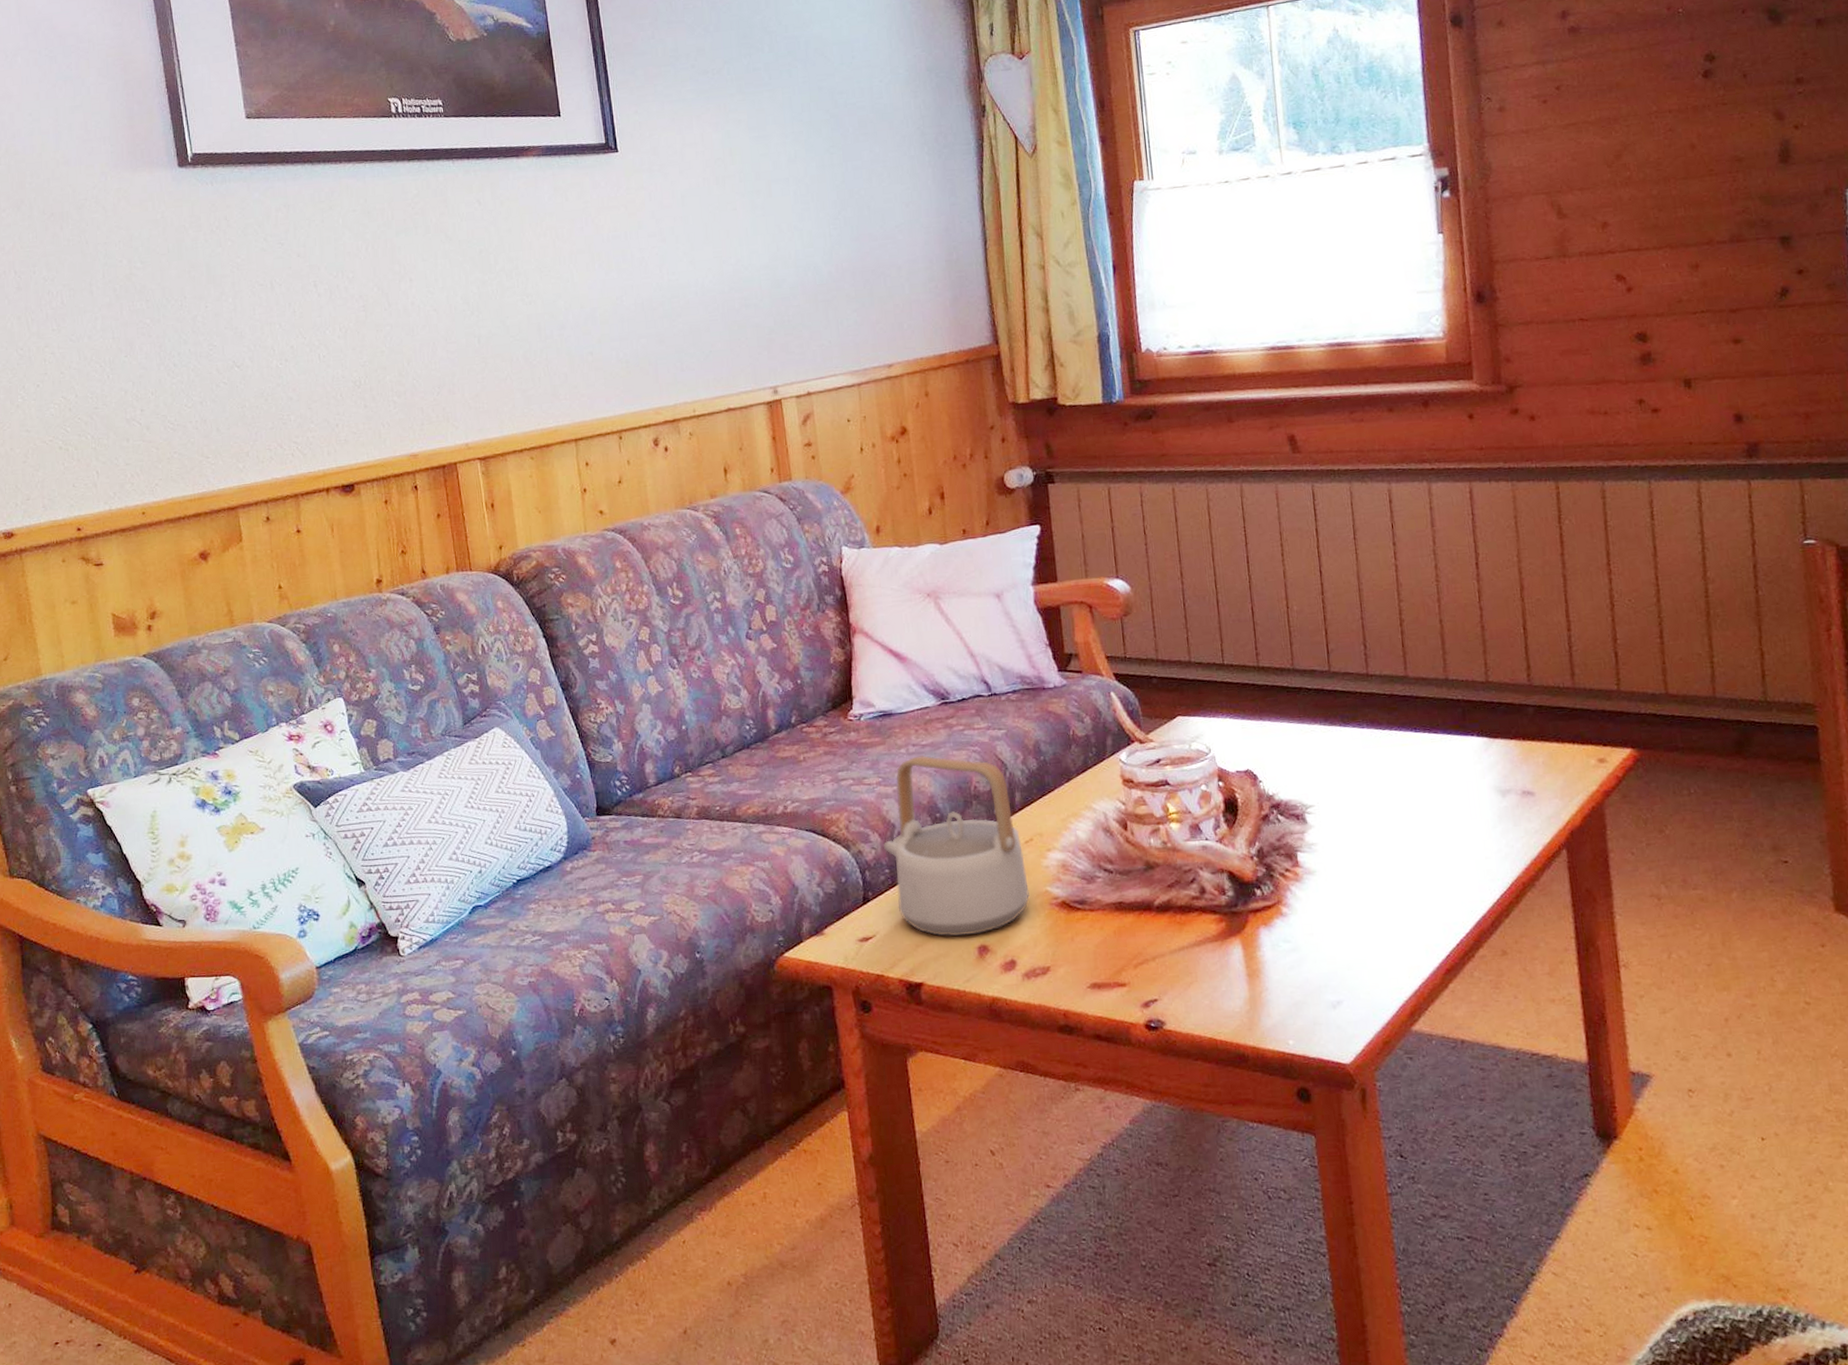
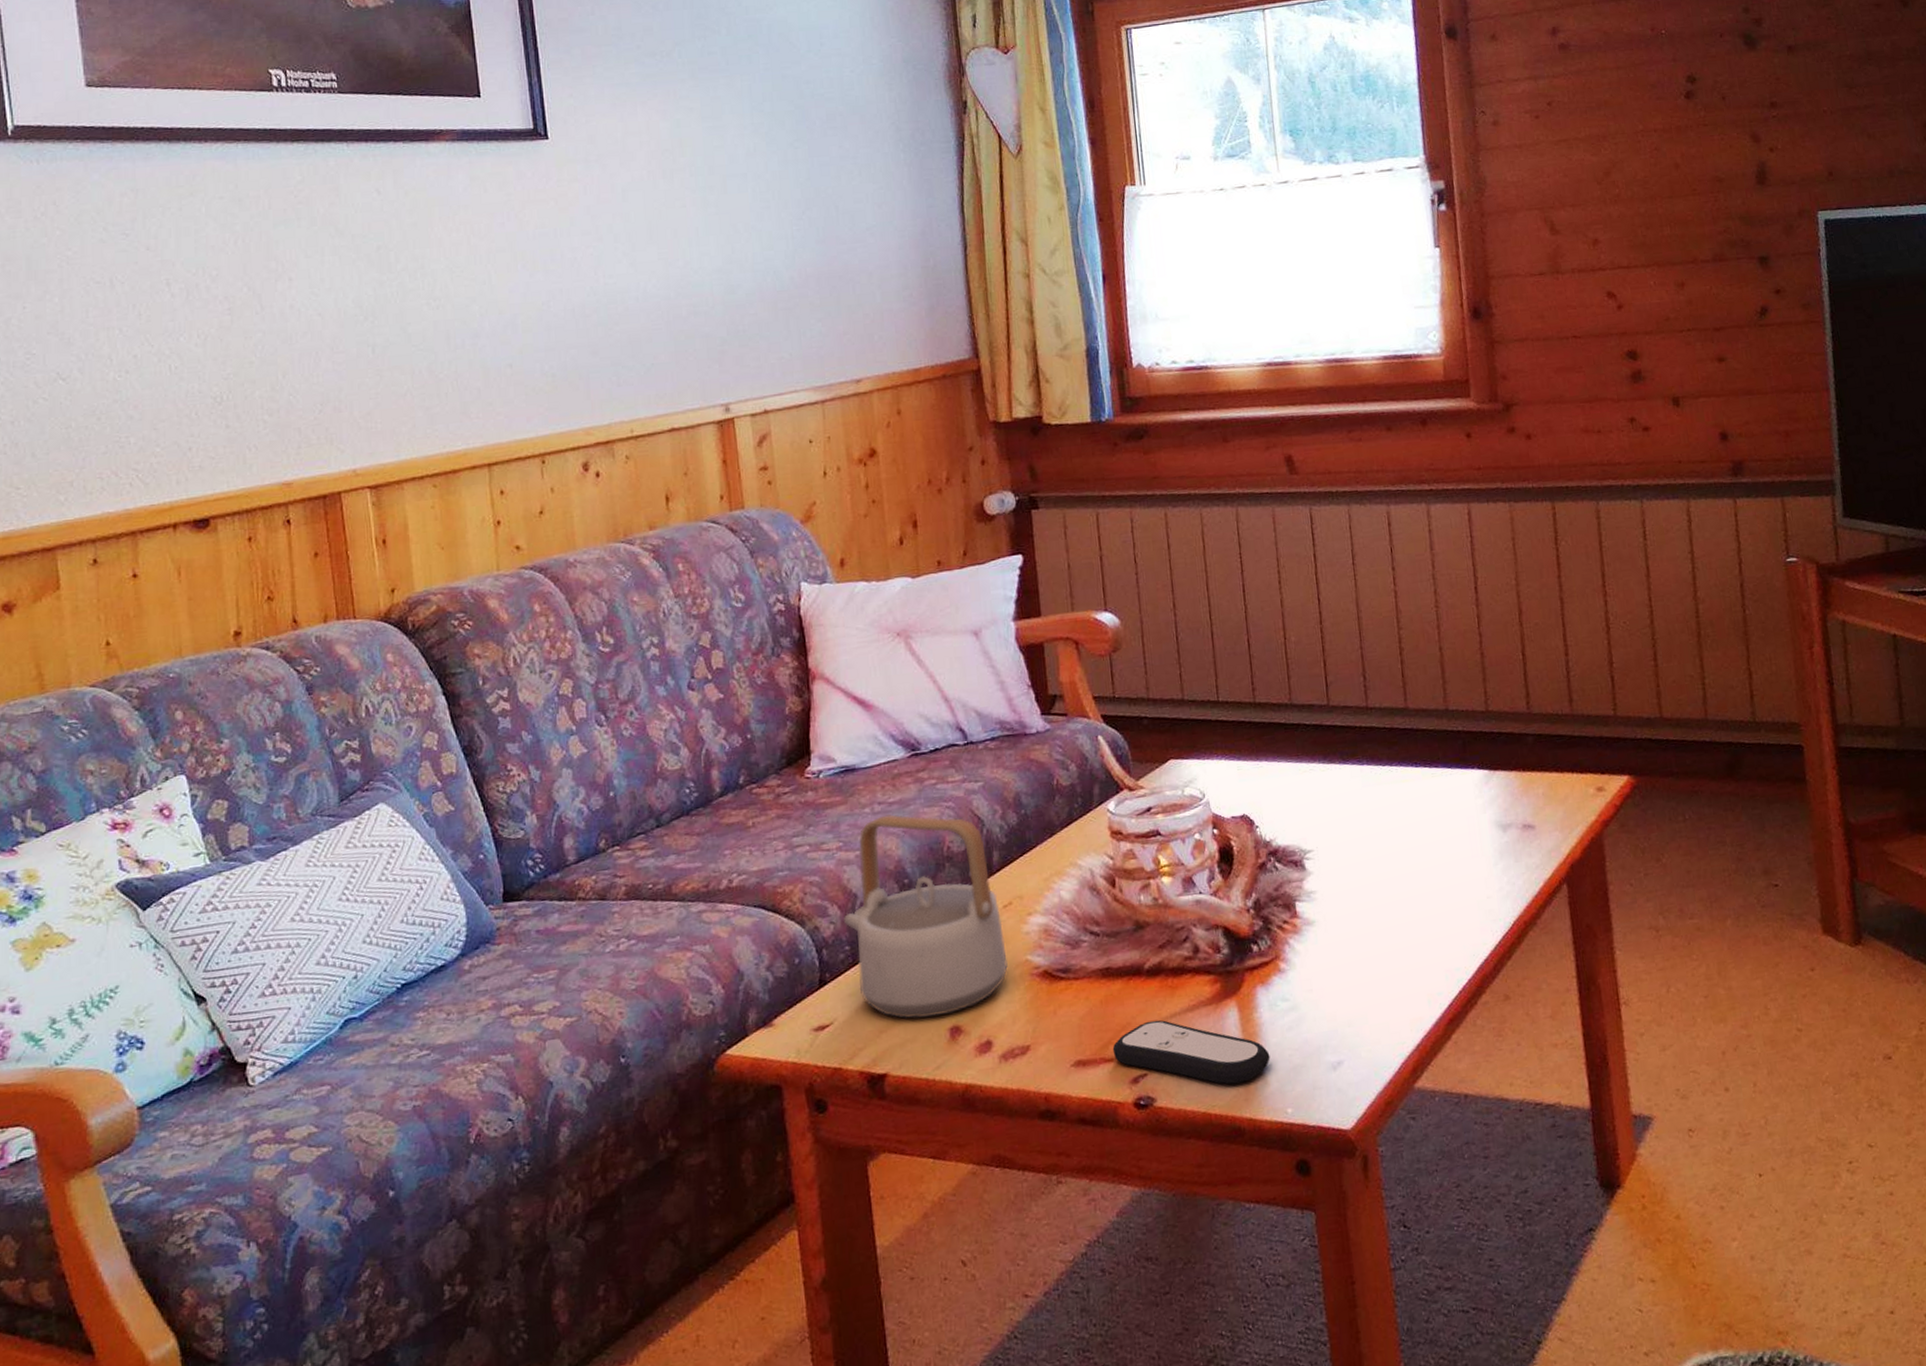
remote control: none [1125,952,1273,1015] -> present [1112,1019,1270,1085]

